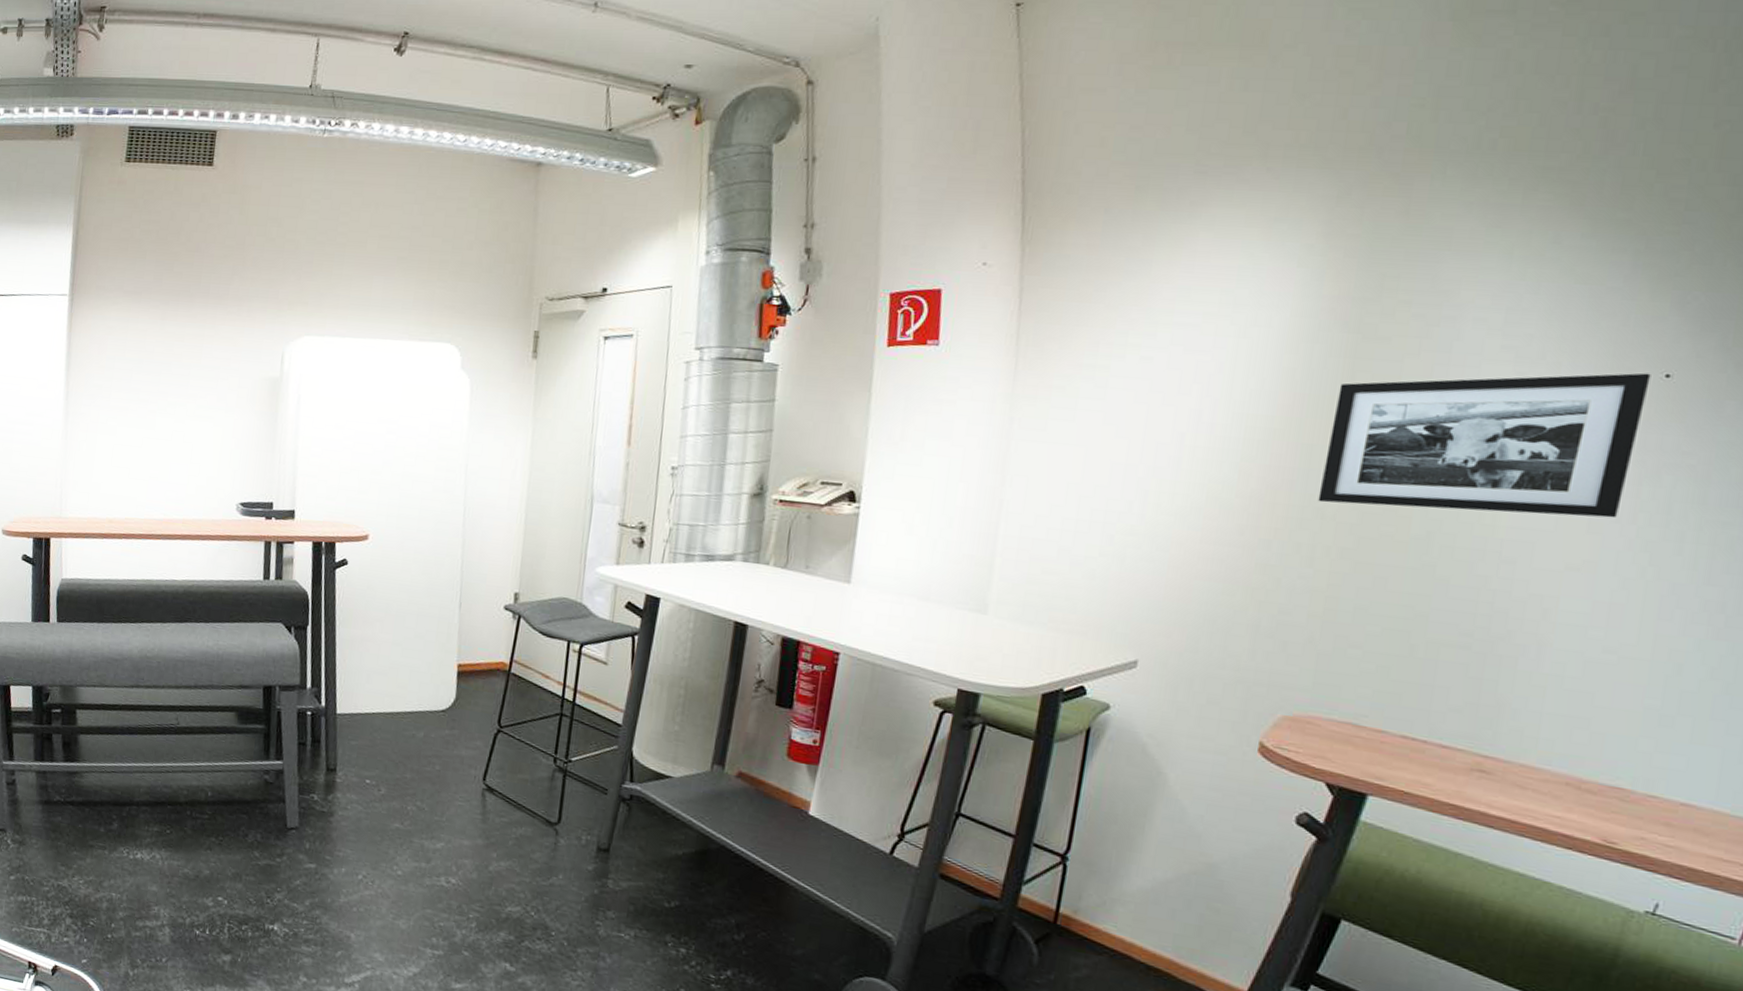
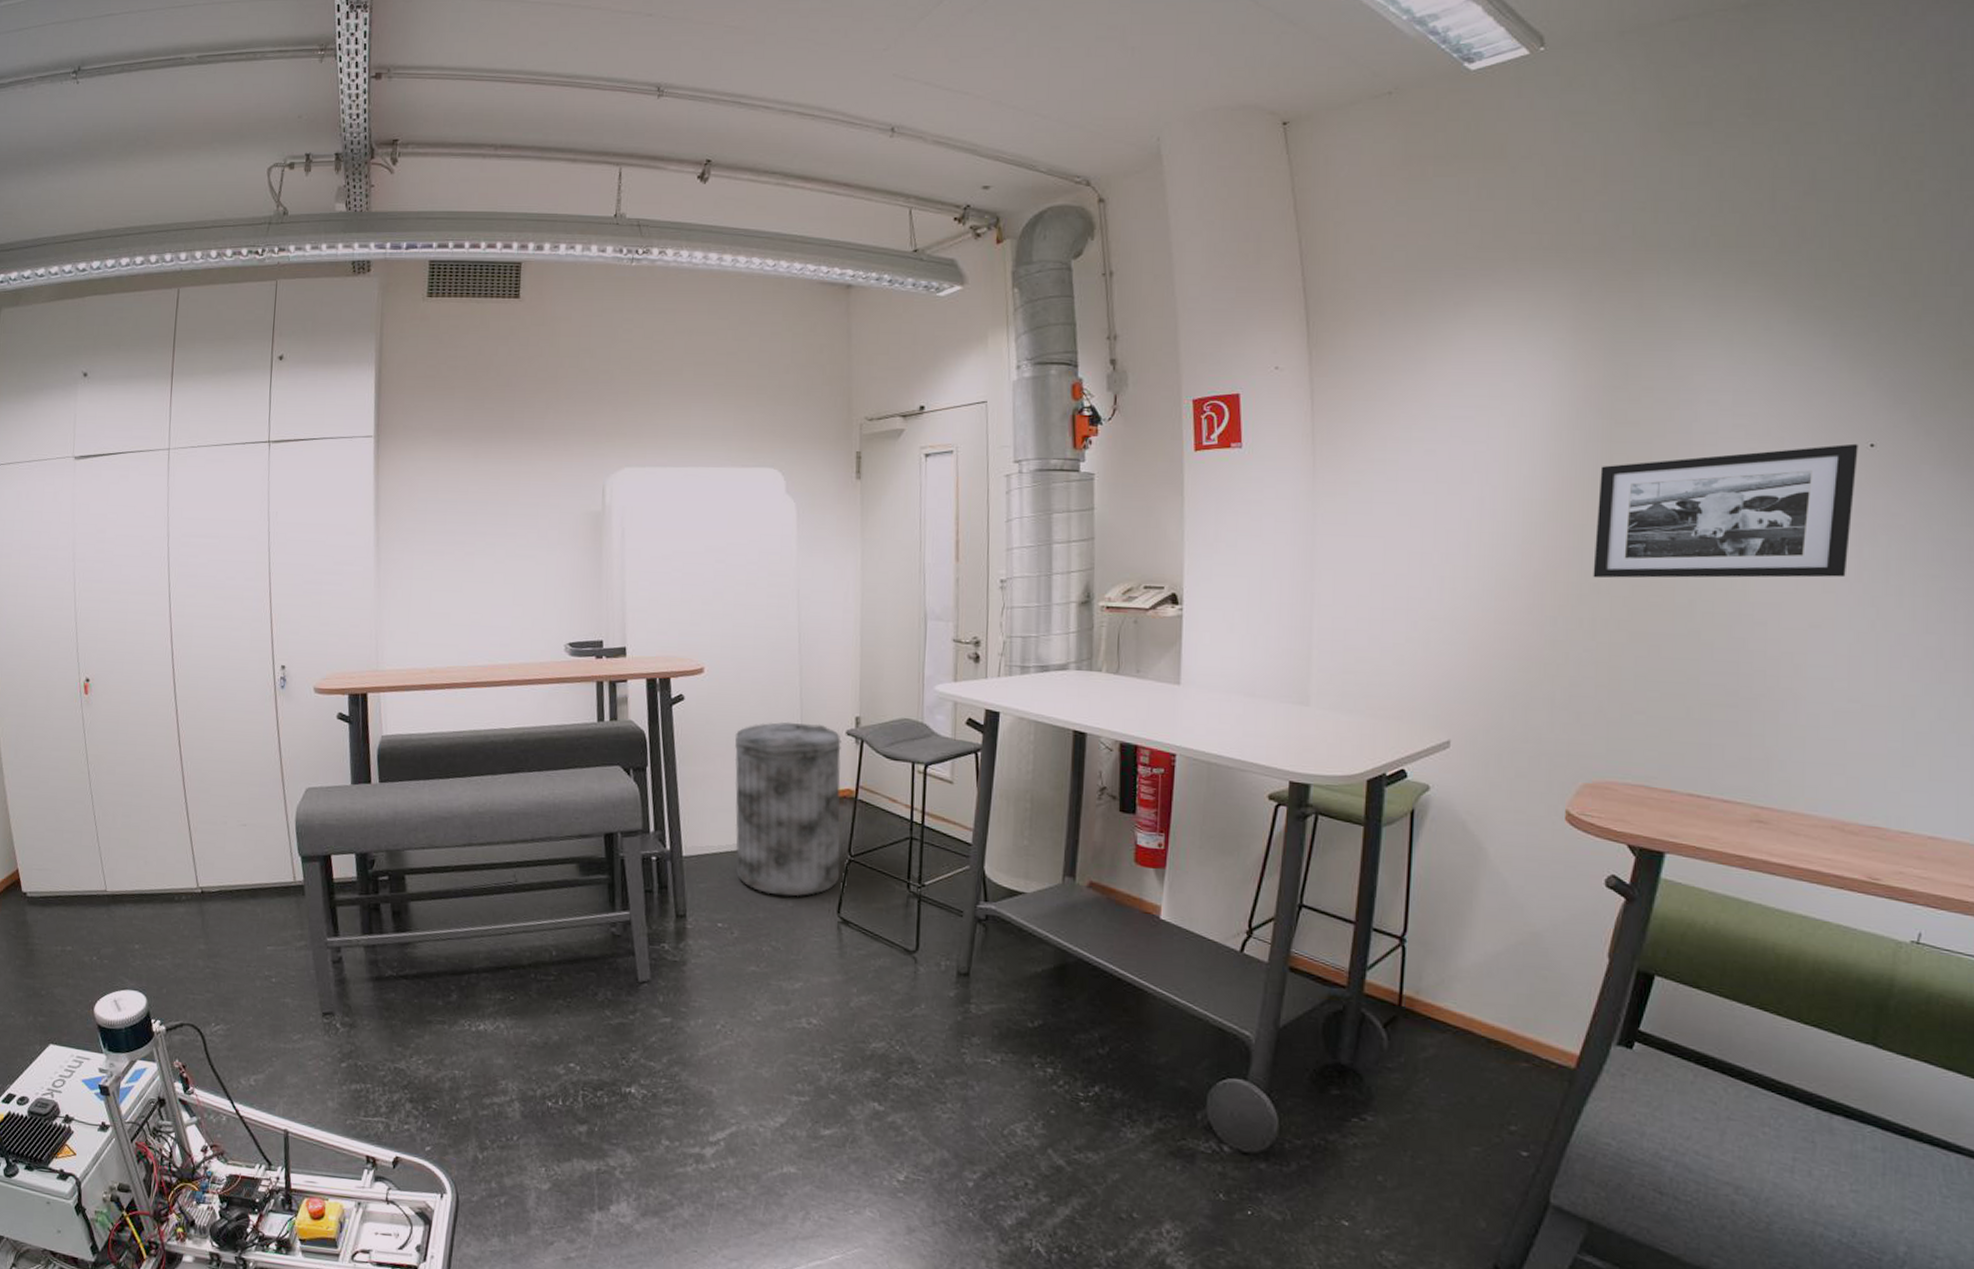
trash can: none [387,591,499,762] -> present [734,721,841,897]

